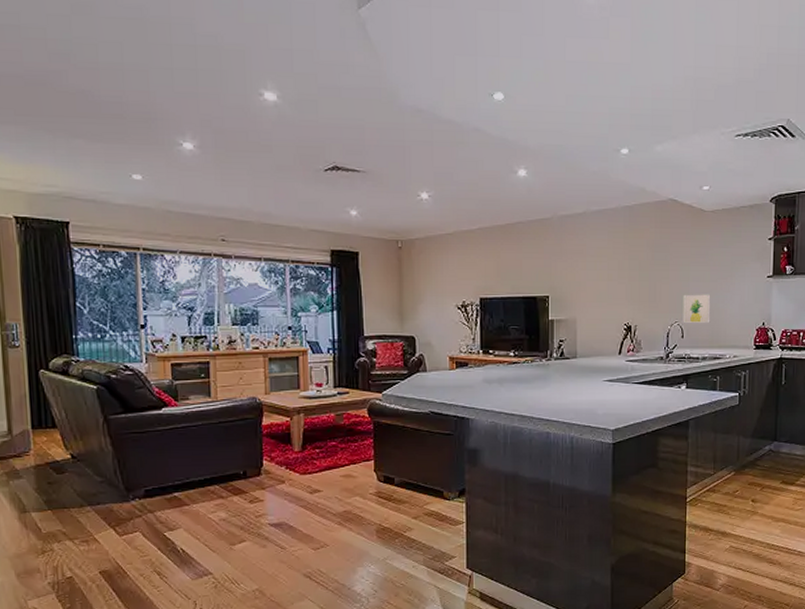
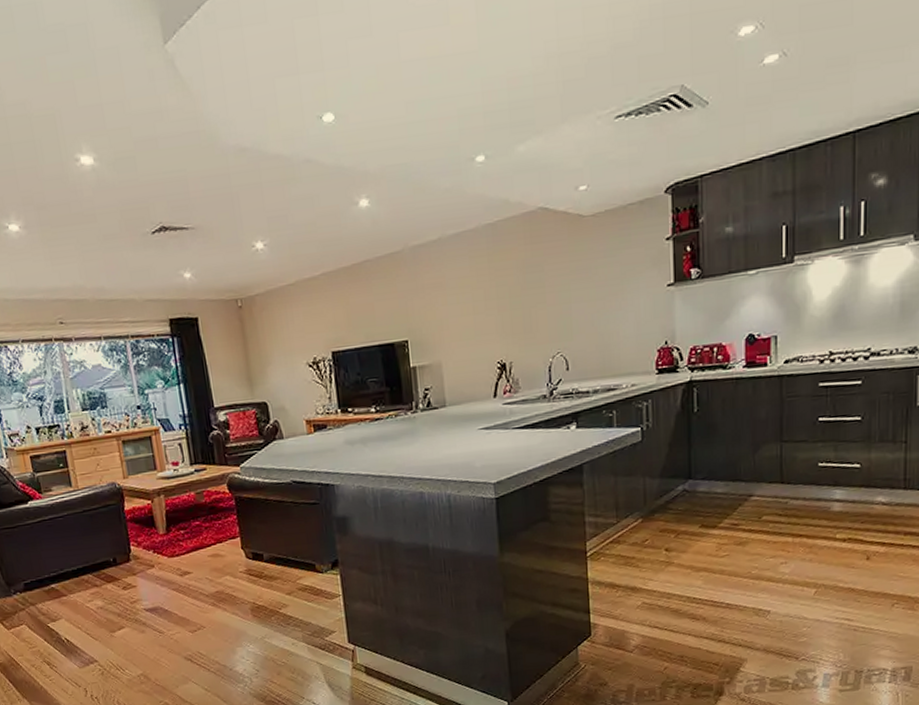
wall art: present [683,294,711,323] -> none [565,315,600,353]

